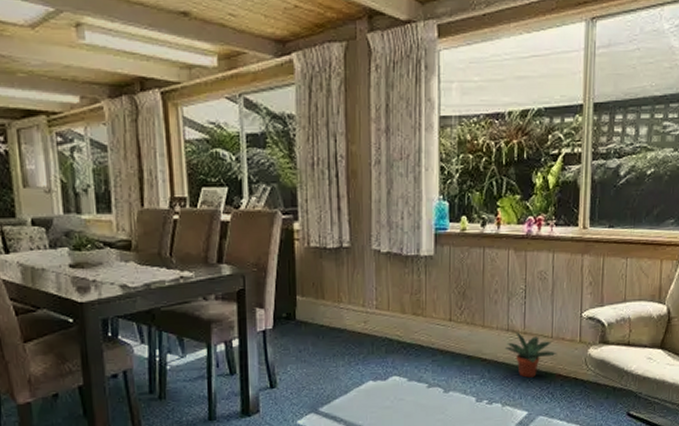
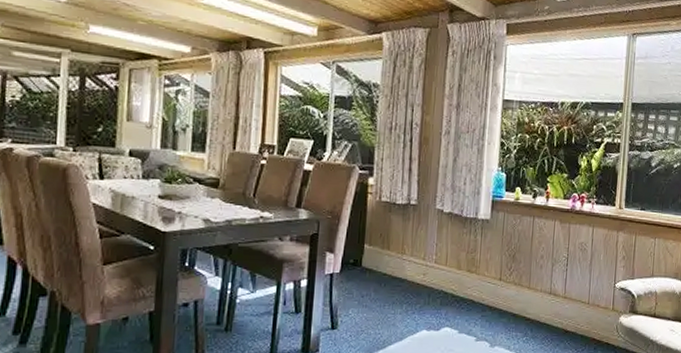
potted plant: present [504,332,558,378] -> none [546,296,593,339]

